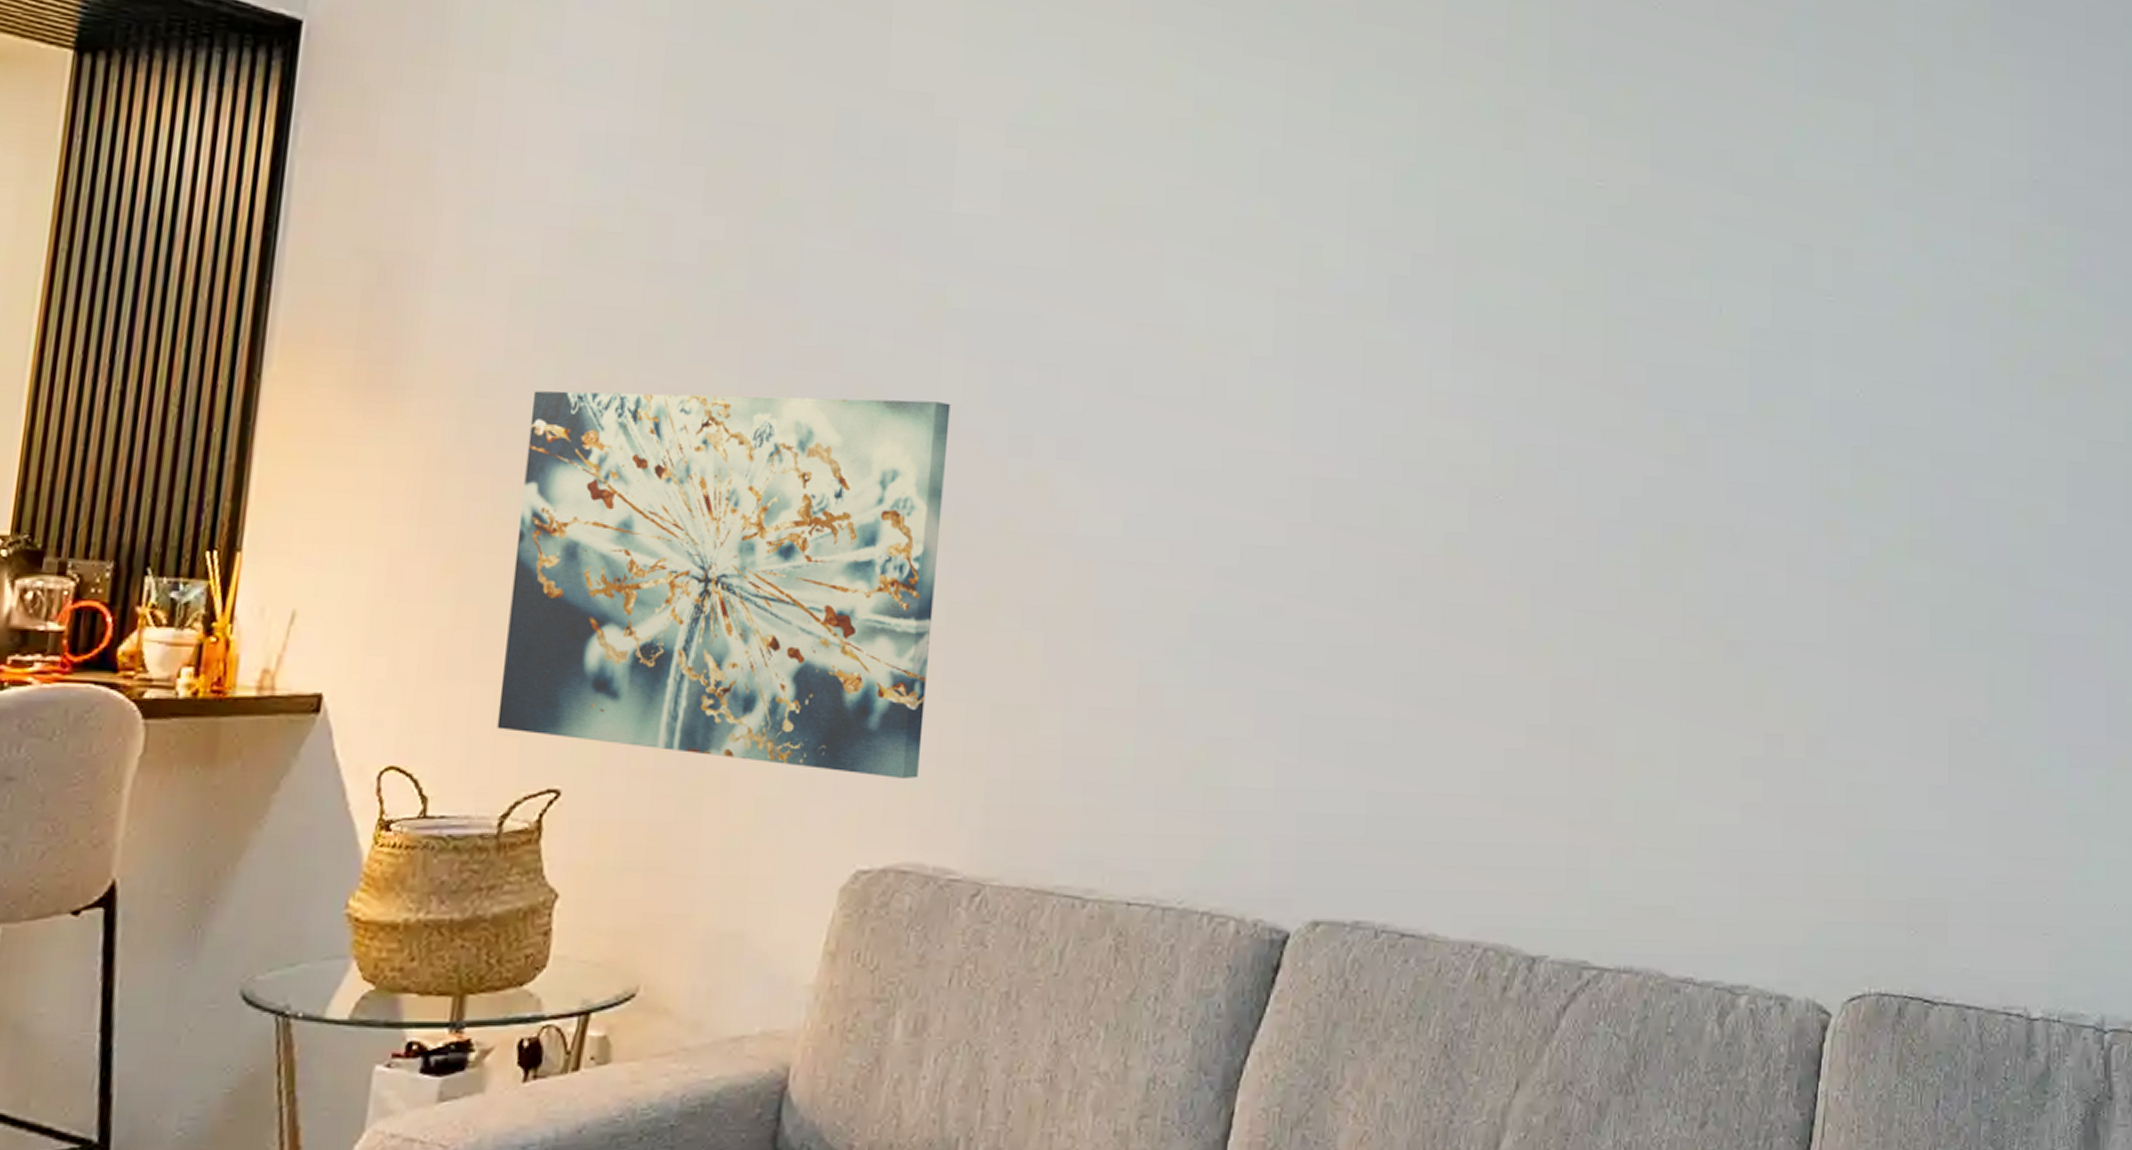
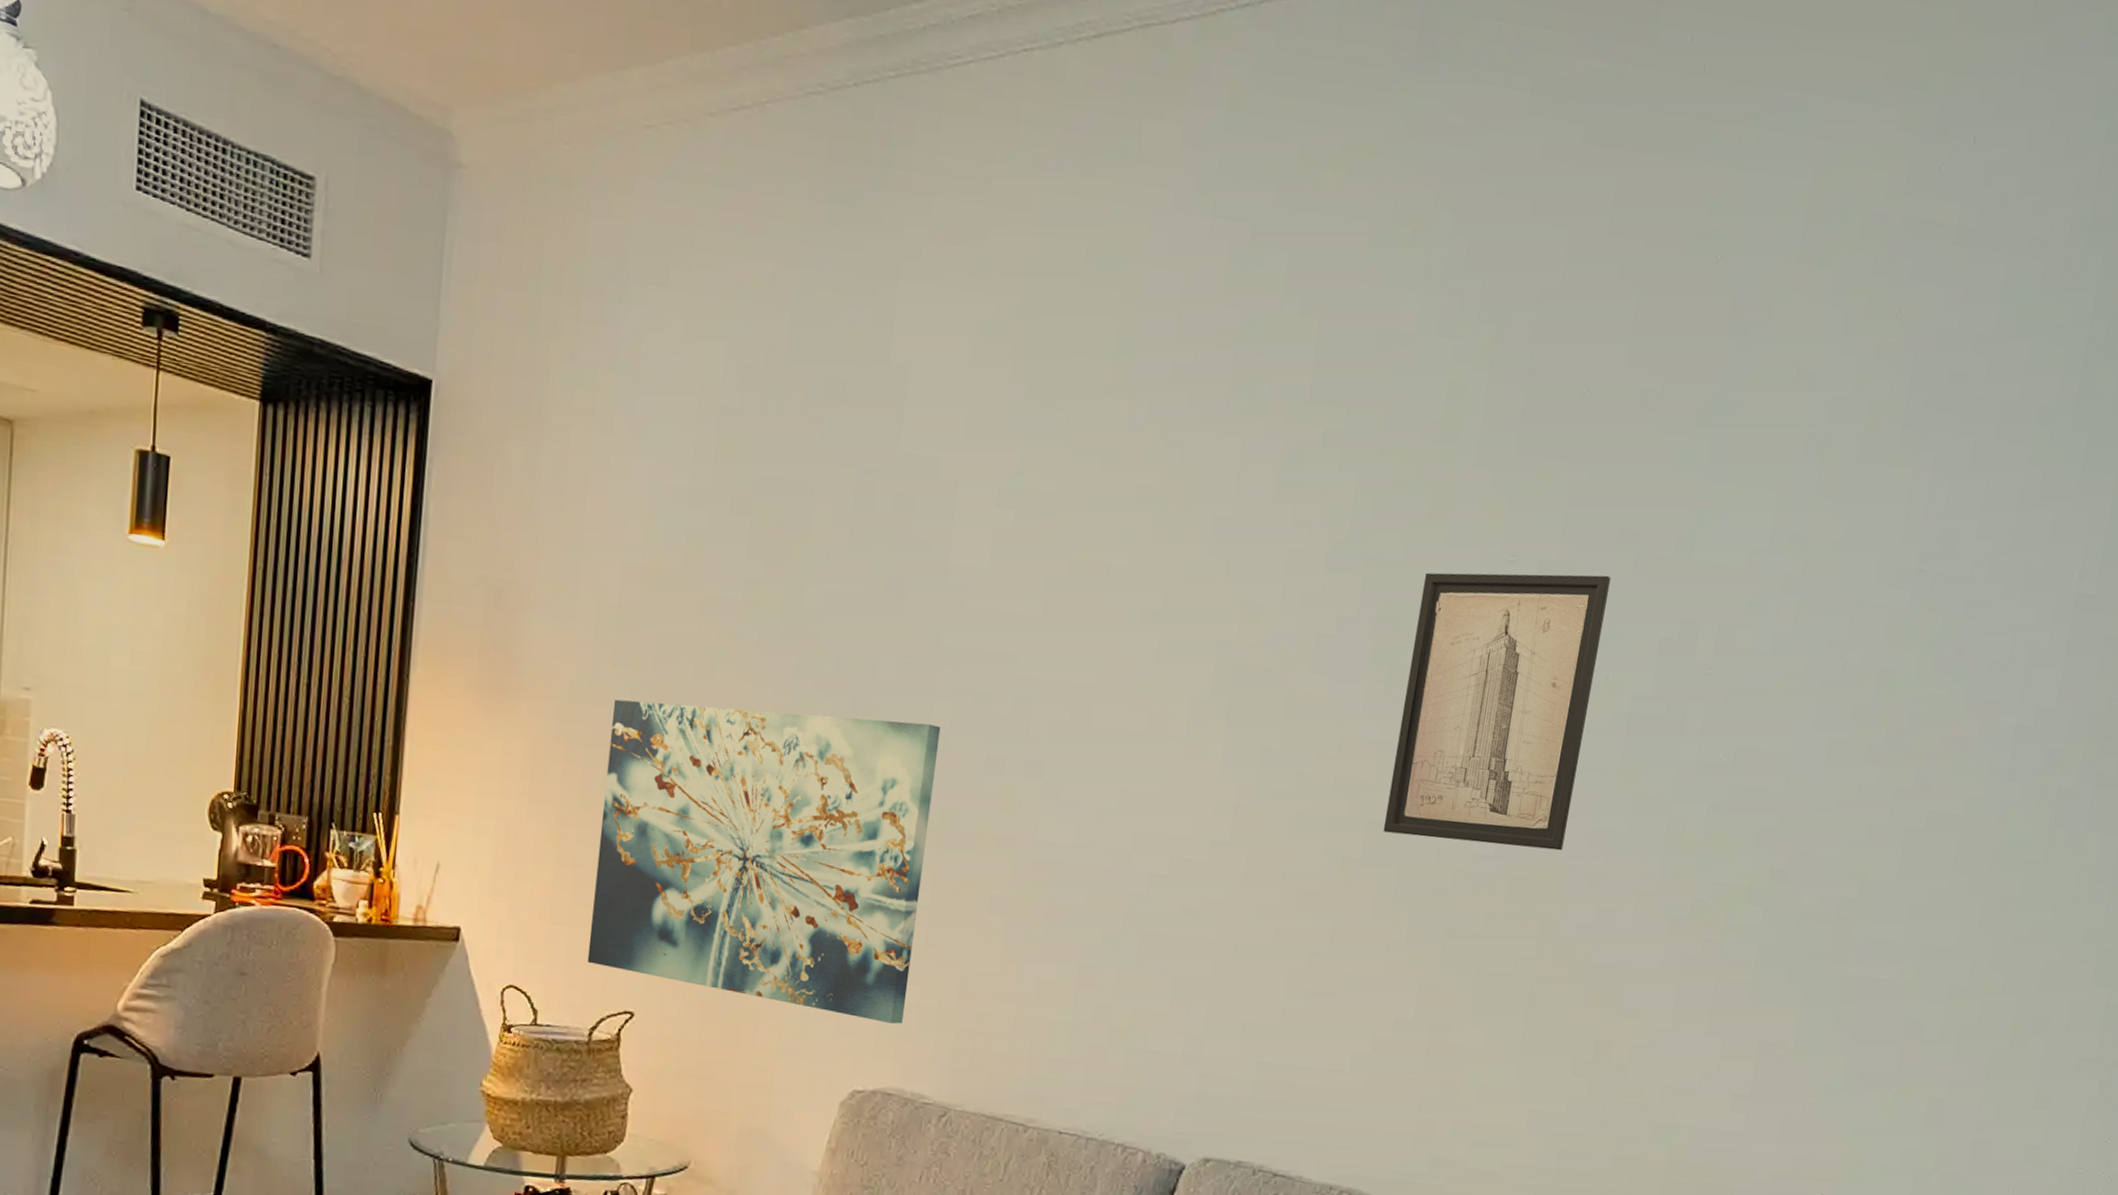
wall art: none [1489,198,1710,510] -> present [1383,572,1611,851]

